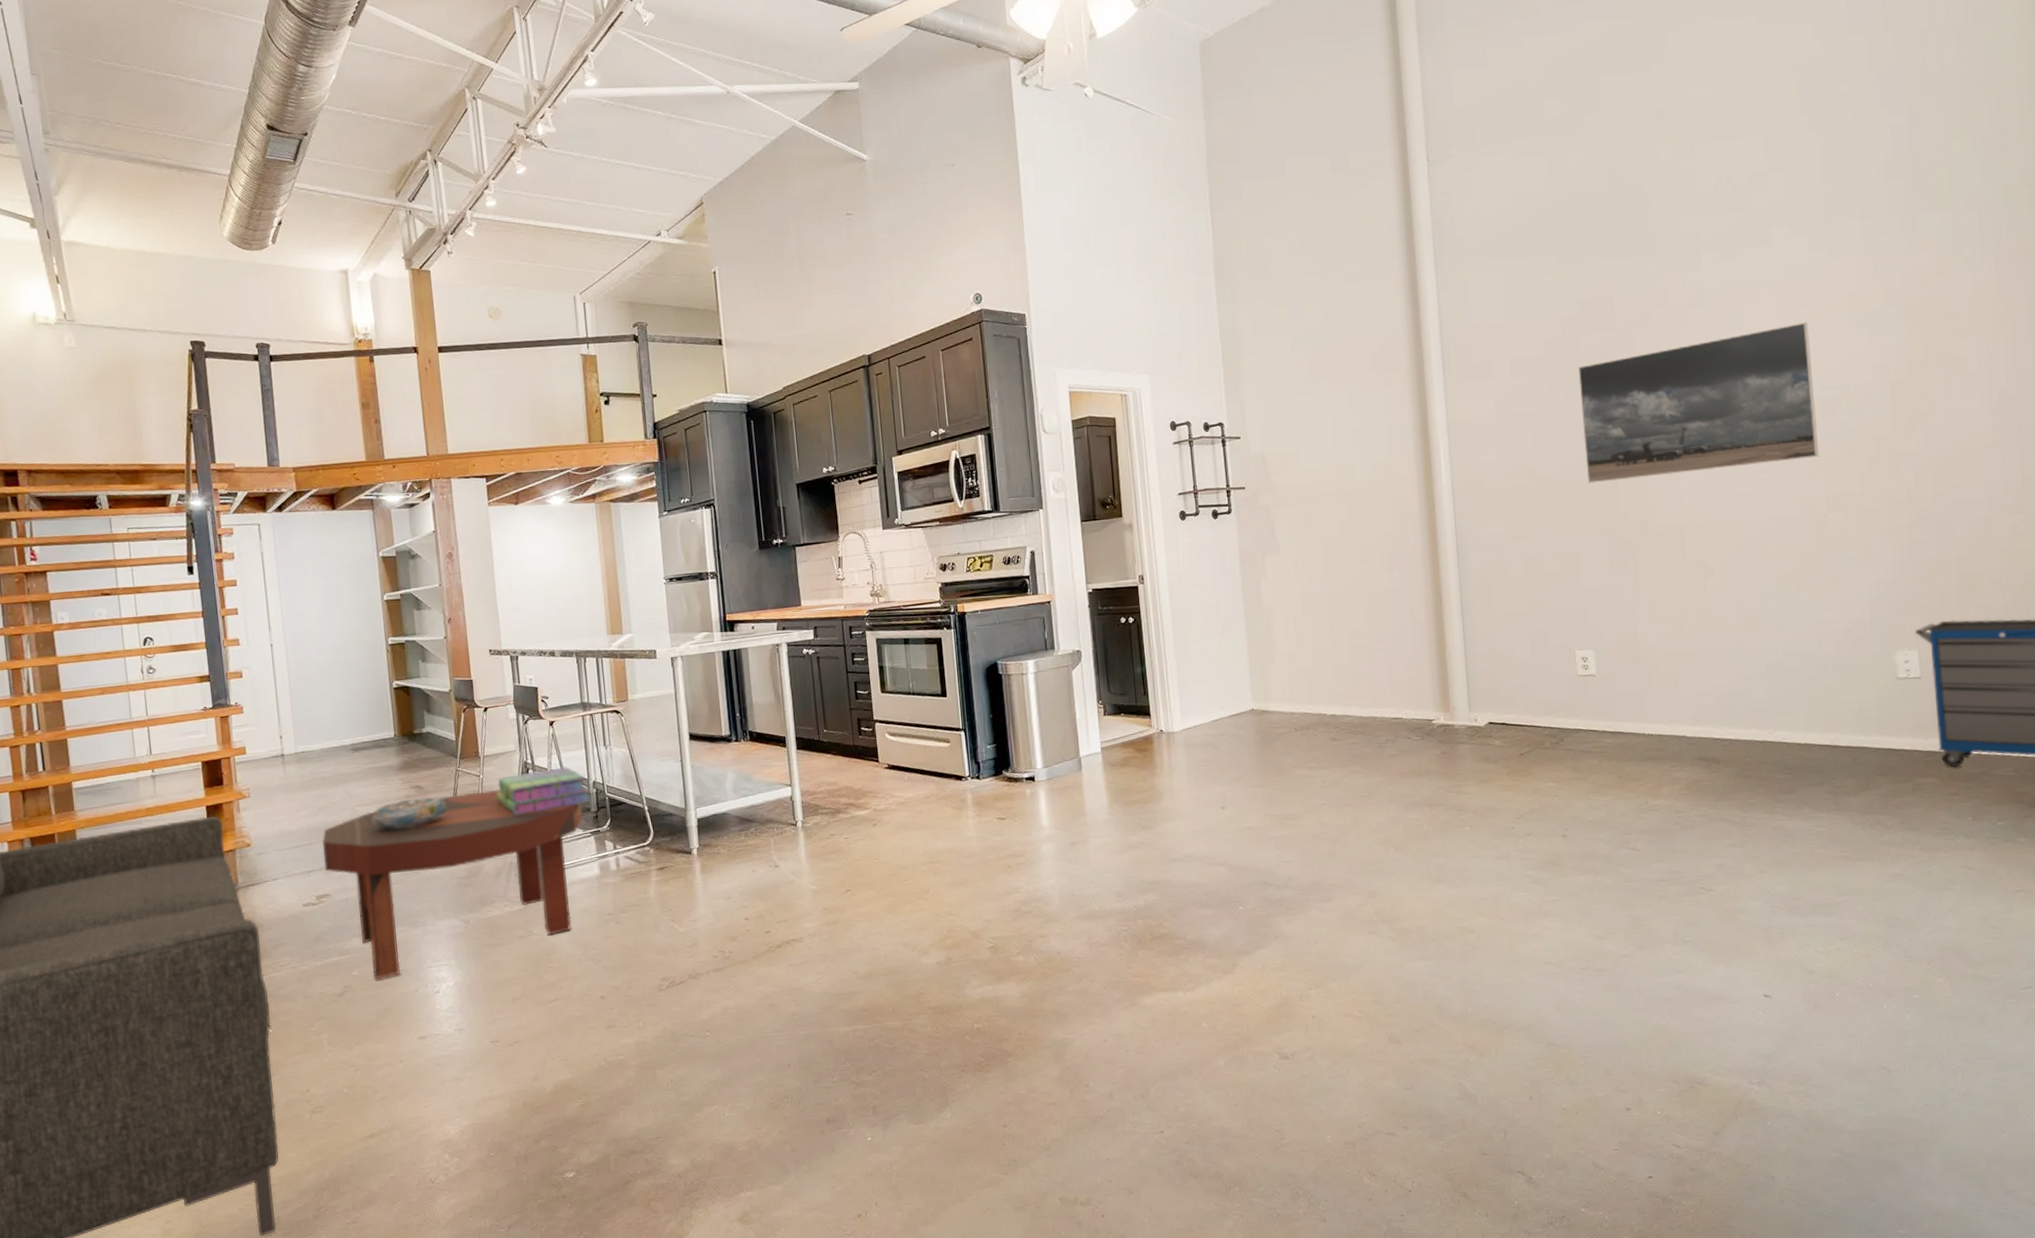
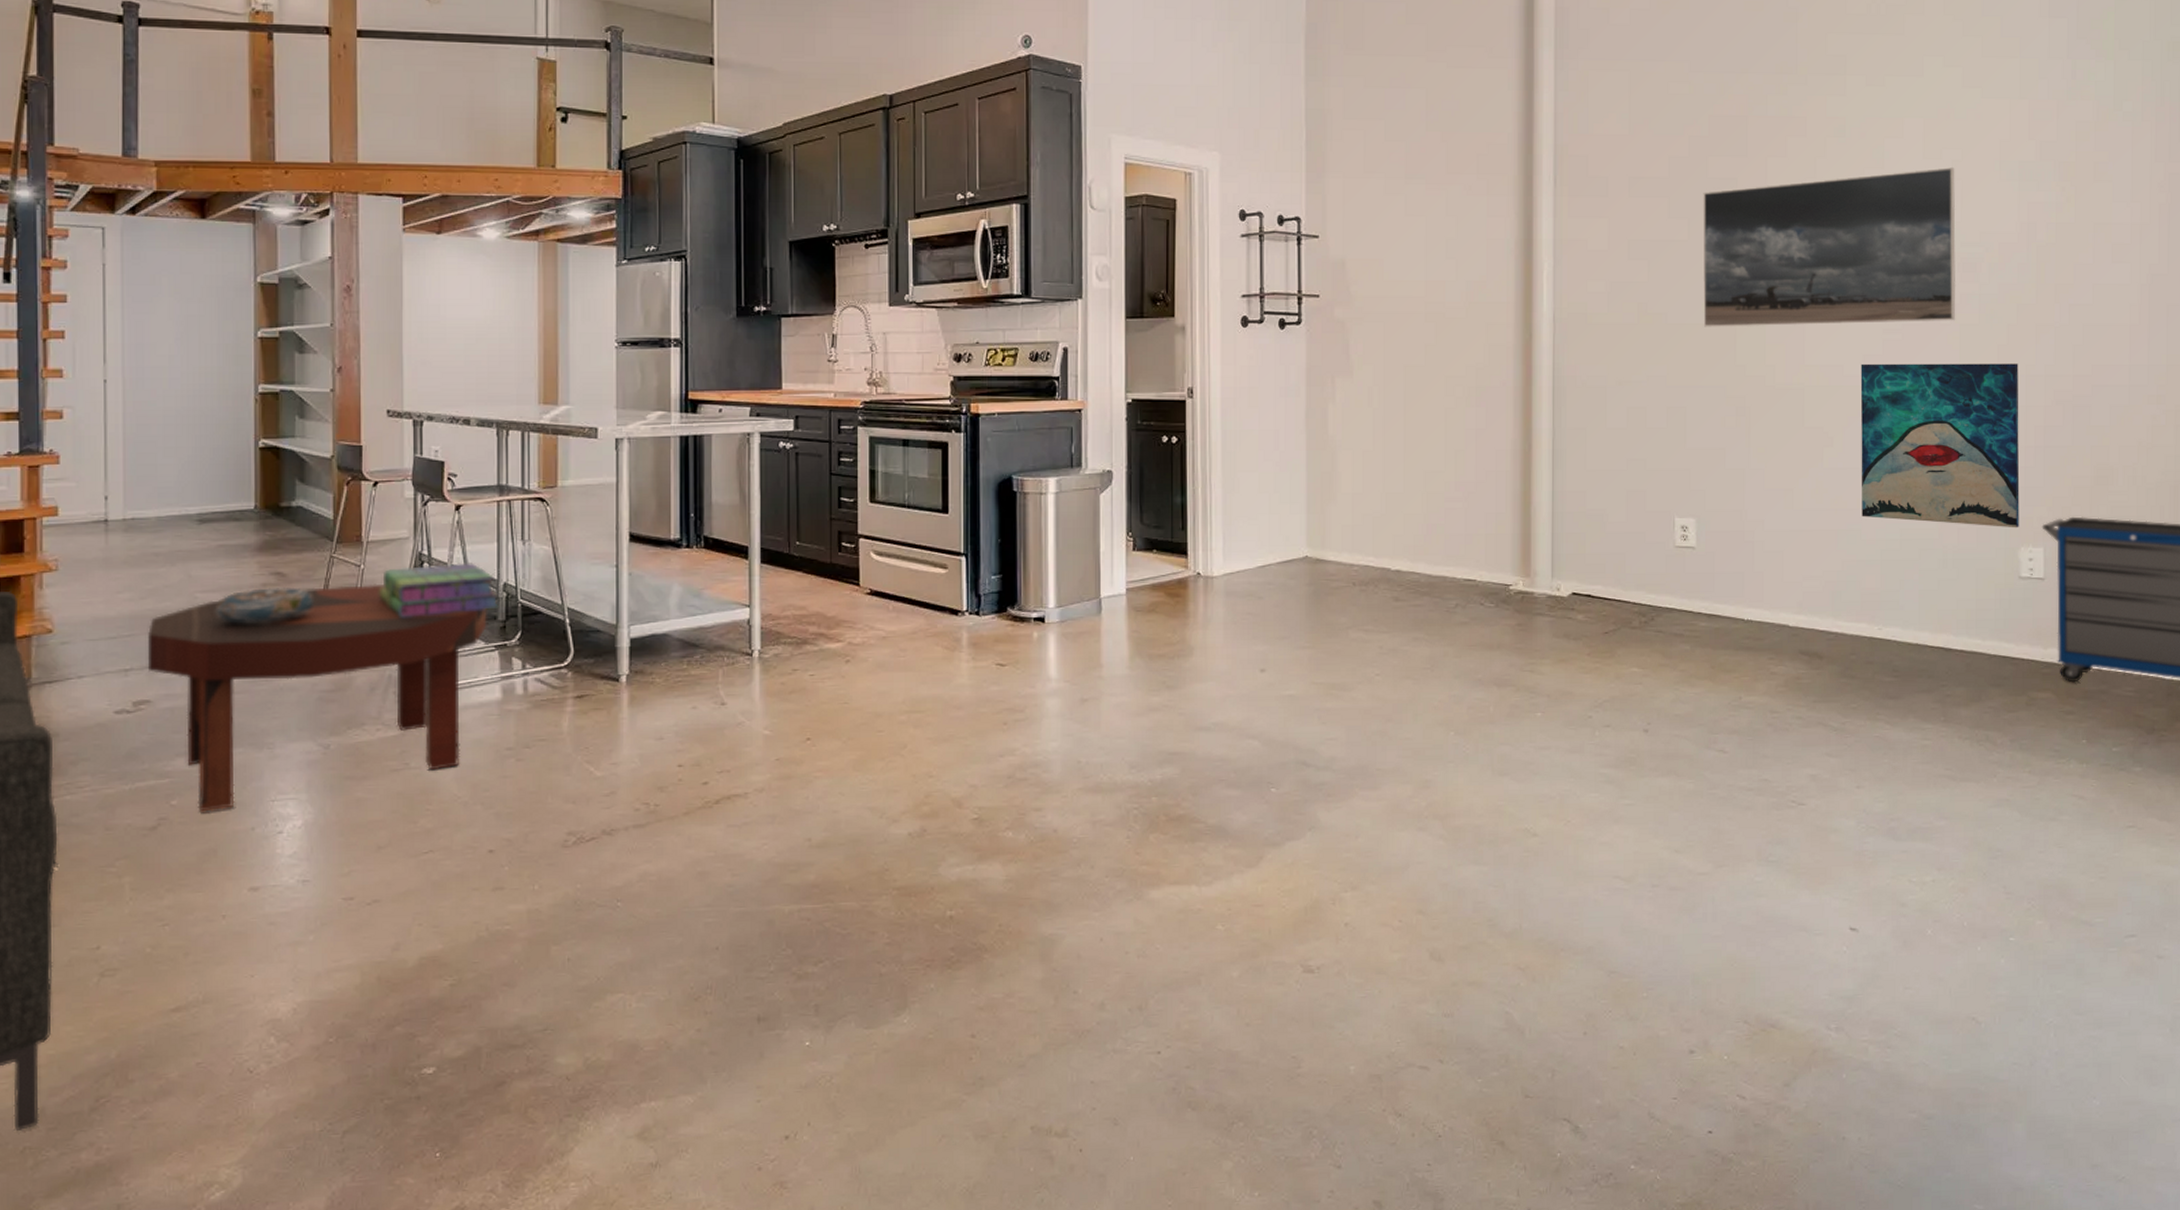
wall art: none [1734,489,1893,637] -> present [1860,363,2020,528]

